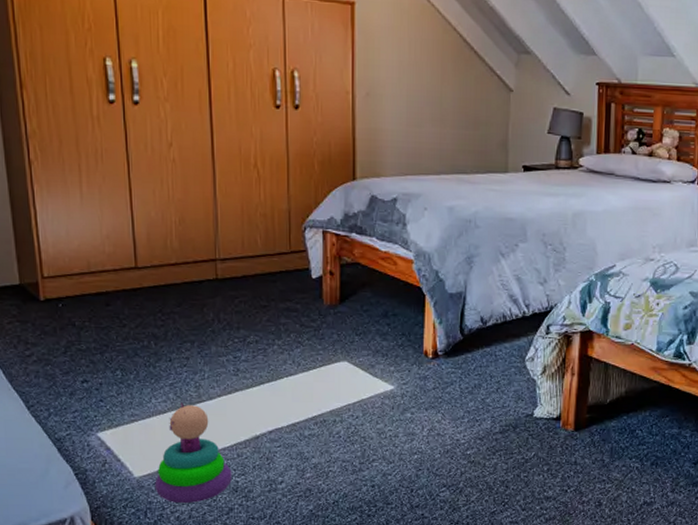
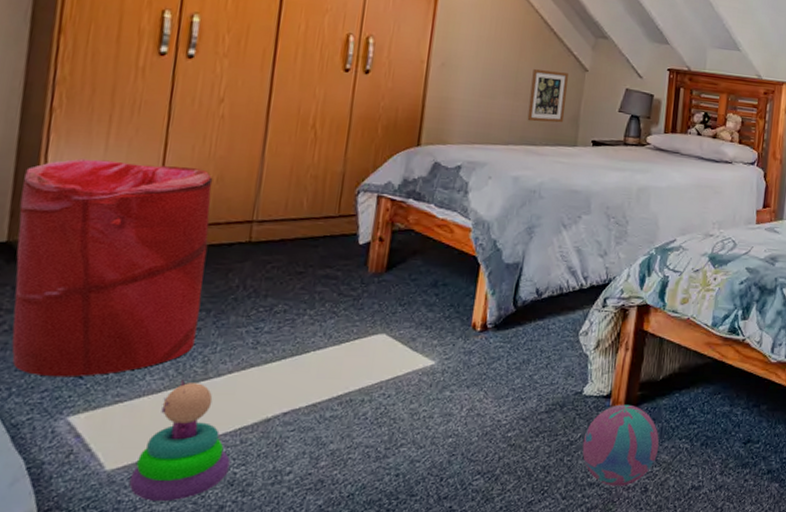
laundry hamper: none [21,206,186,400] -> present [11,158,213,377]
picture frame: none [456,93,494,149] -> present [527,69,569,123]
decorative ball: none [537,426,610,500] -> present [582,404,659,486]

